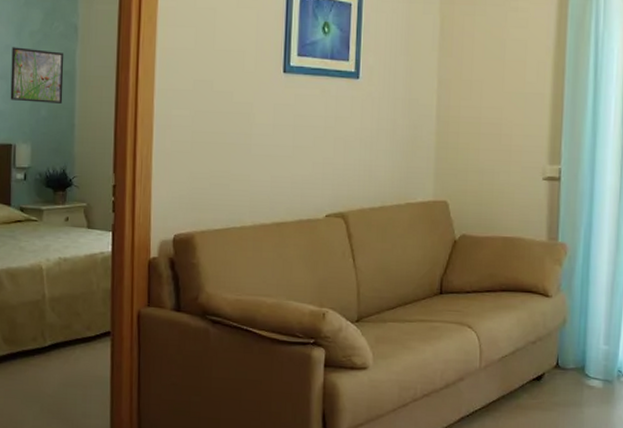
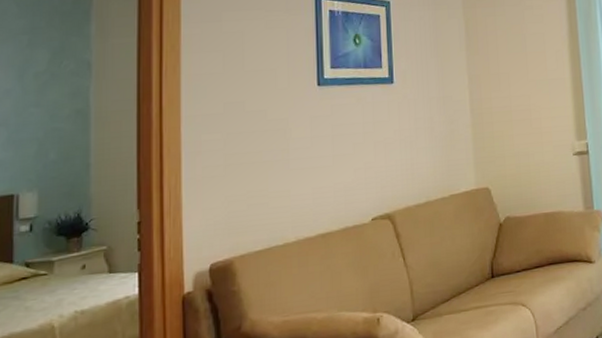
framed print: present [10,47,64,104] -> none [11,90,76,147]

